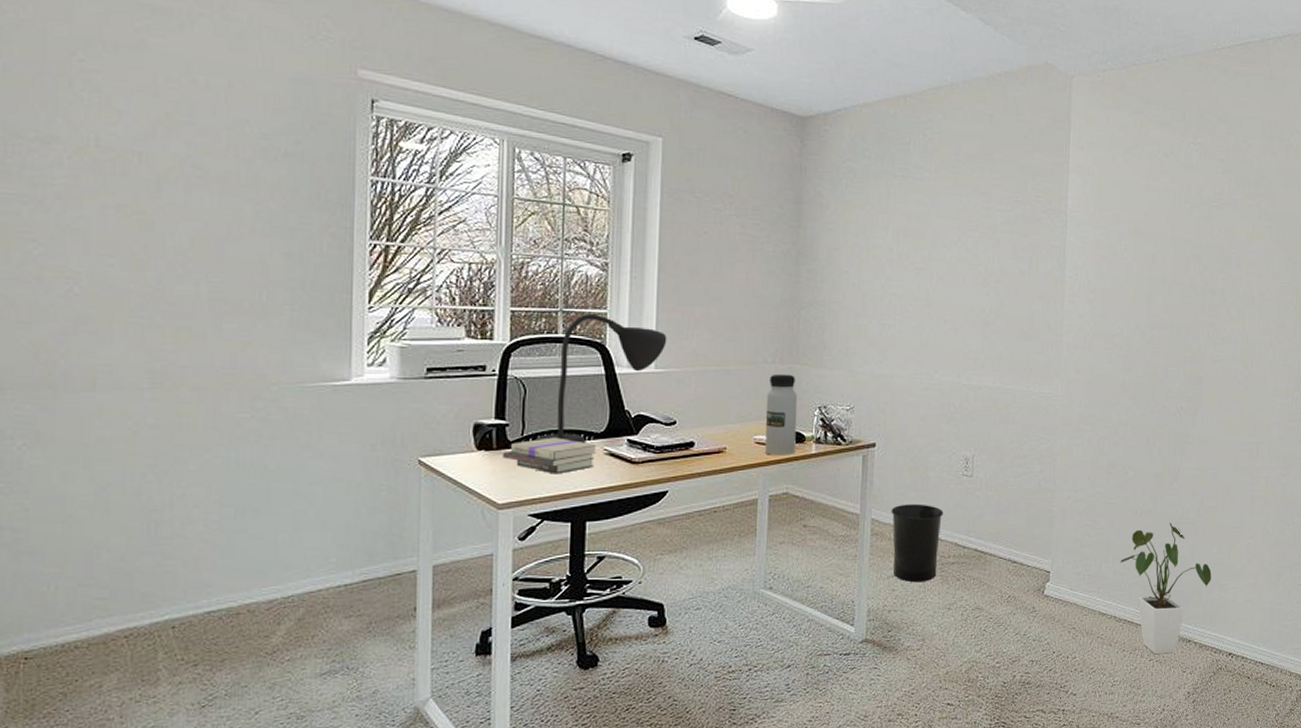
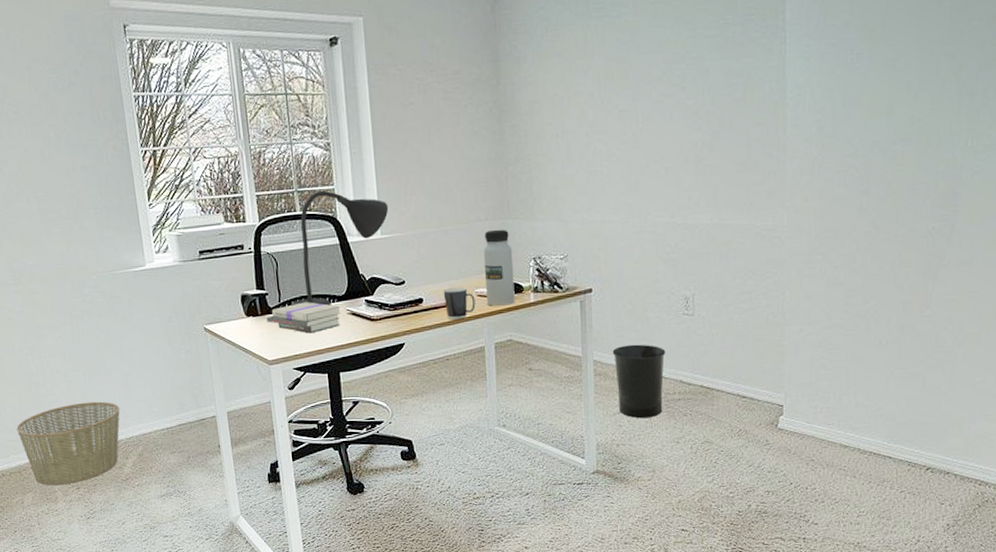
basket: none [113,548,281,662] -> present [16,401,120,486]
mug: none [718,432,753,468] -> present [443,287,476,320]
house plant: present [1120,523,1212,655] -> none [863,352,975,486]

